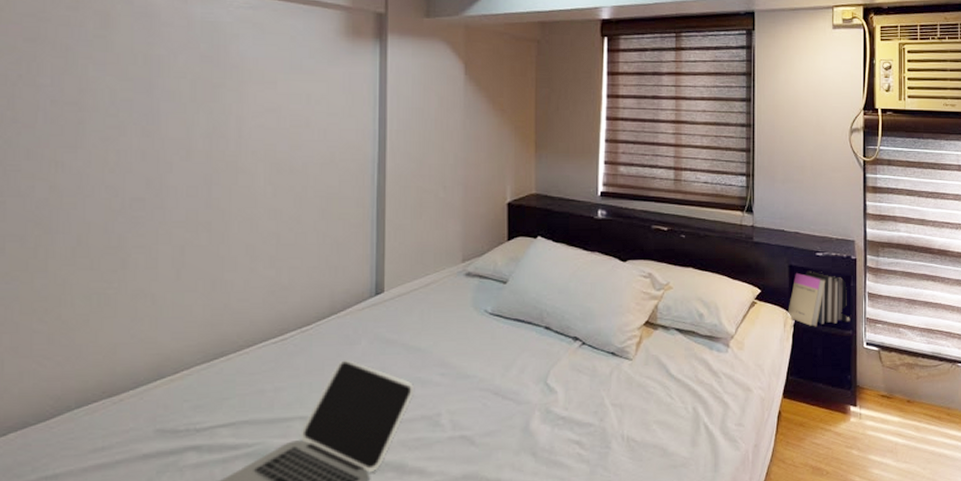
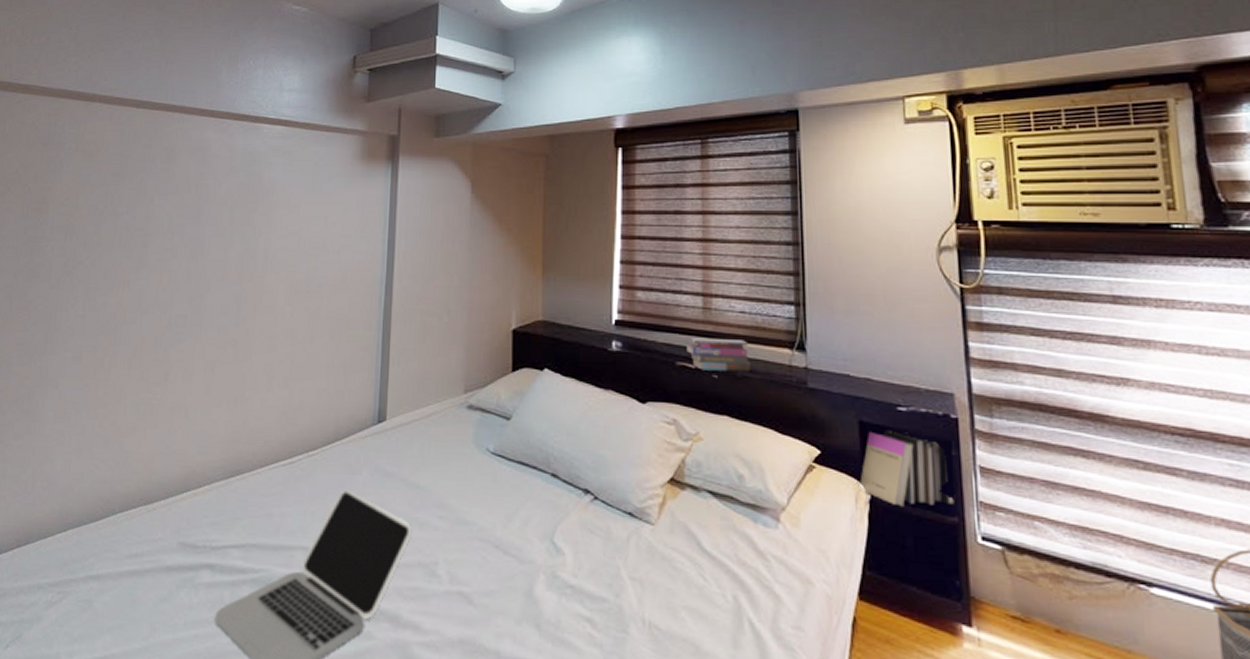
books: none [661,204,712,232] -> present [687,337,752,372]

